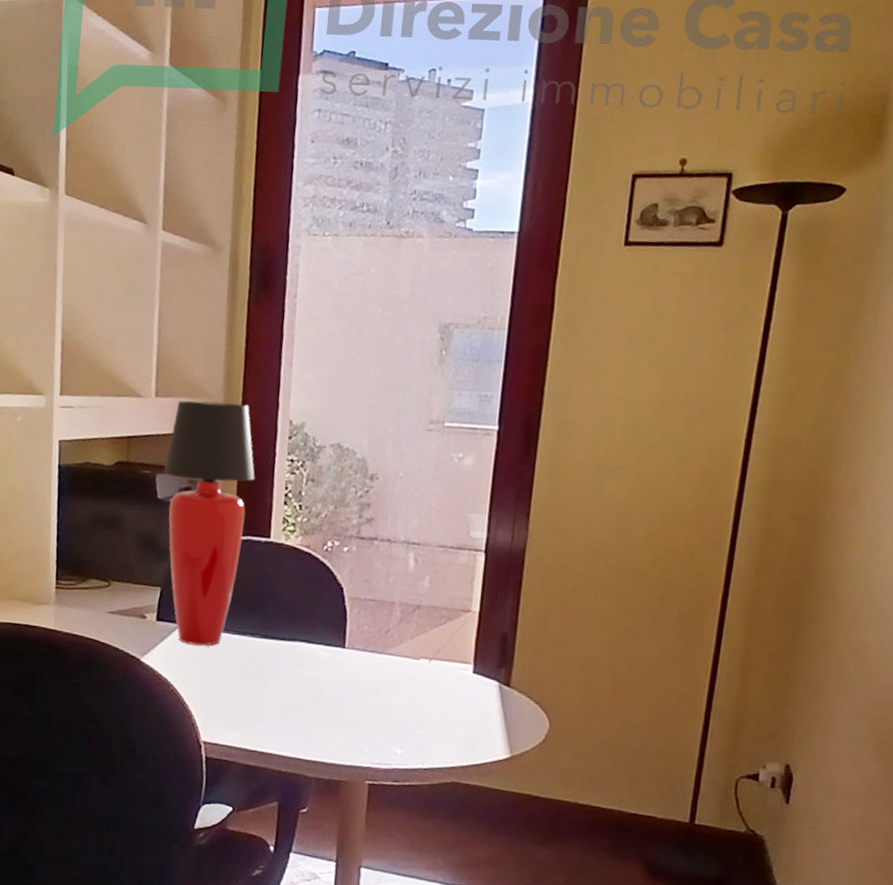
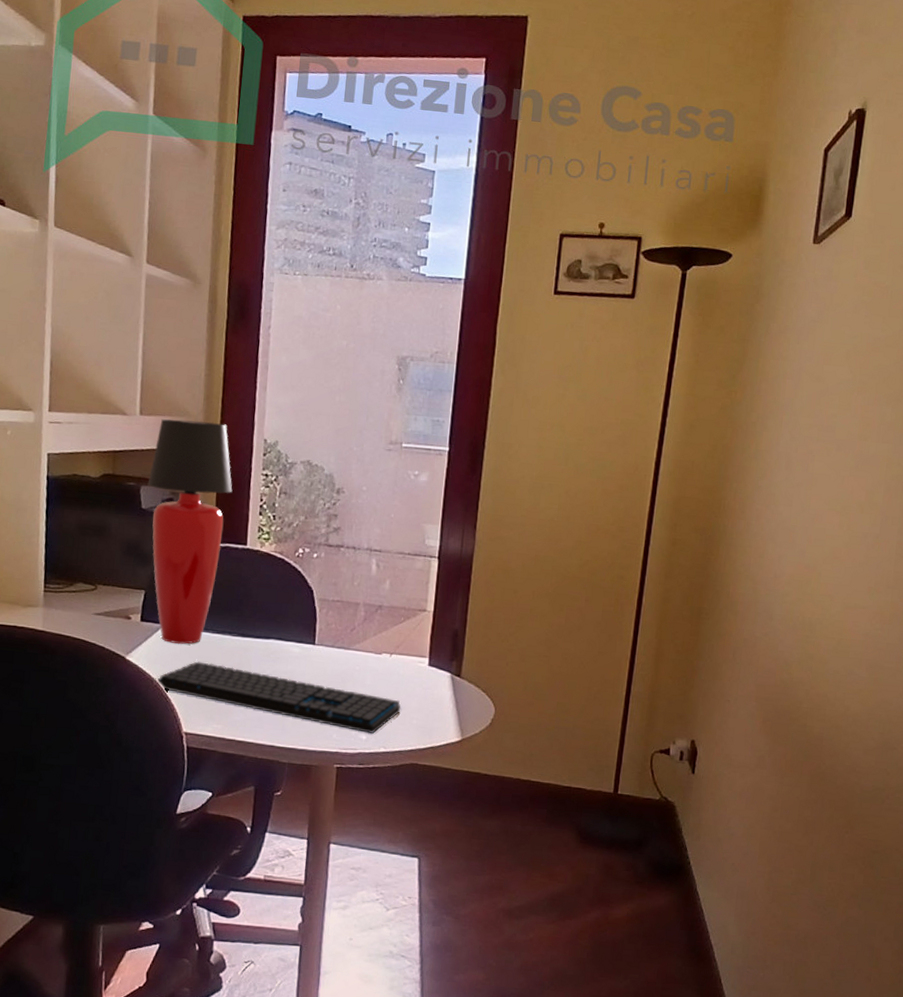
keyboard: none [172,664,442,748] -> present [155,661,401,734]

